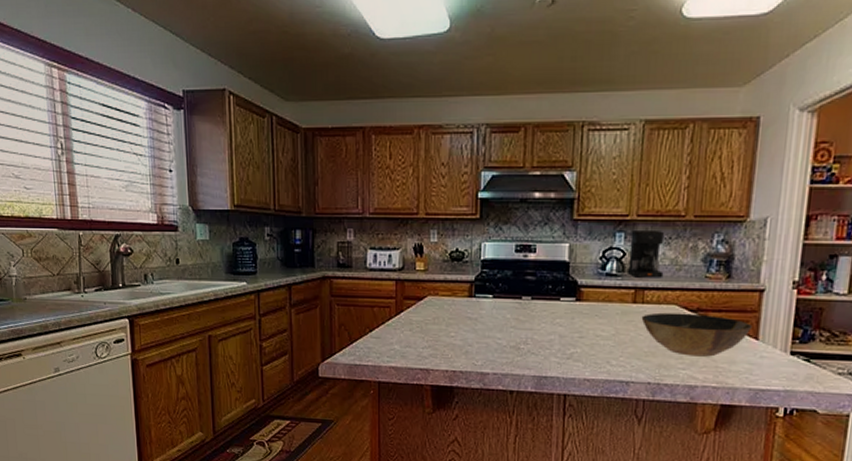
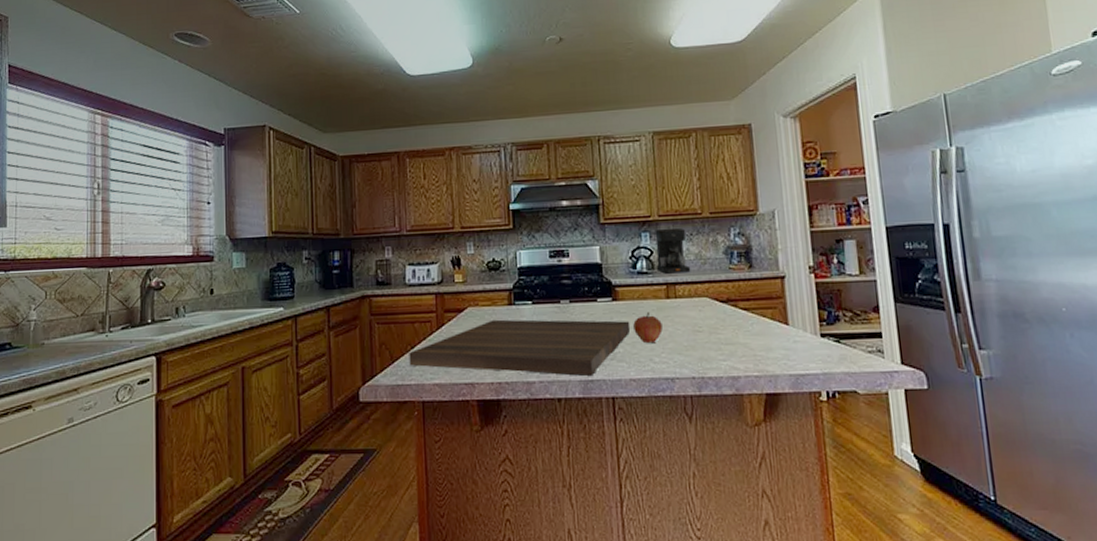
cutting board: none [367,310,592,372] -> present [409,319,631,376]
fruit: none [594,315,625,347] -> present [633,312,663,344]
bowl: present [641,312,752,357] -> none [676,304,781,347]

